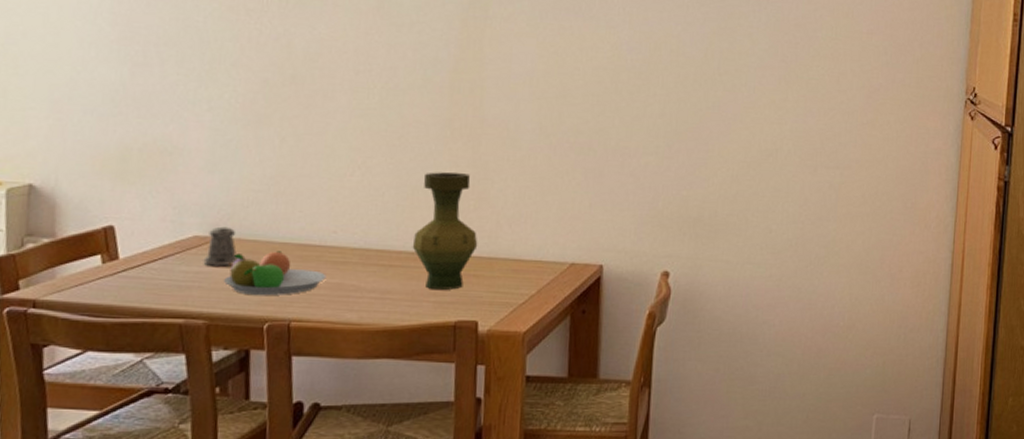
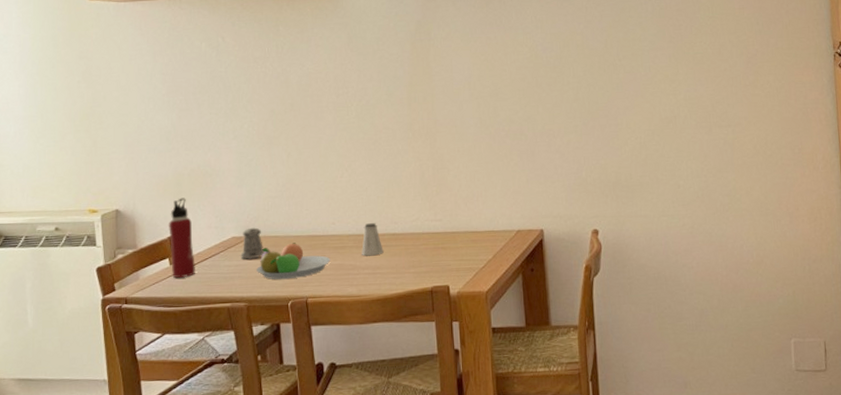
water bottle: none [103,178,139,282] -> present [168,197,195,279]
saltshaker: none [368,236,398,277] -> present [362,223,384,256]
vase: present [412,172,478,290] -> none [392,165,443,262]

